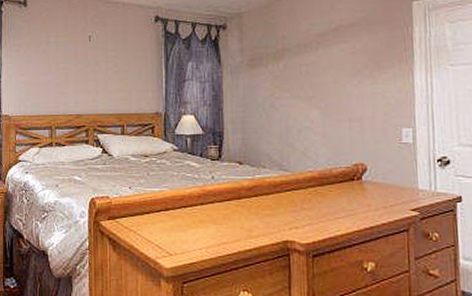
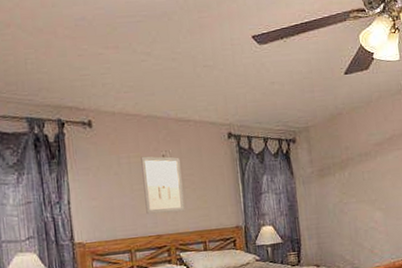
wall art: none [68,36,106,94] -> present [141,156,185,214]

